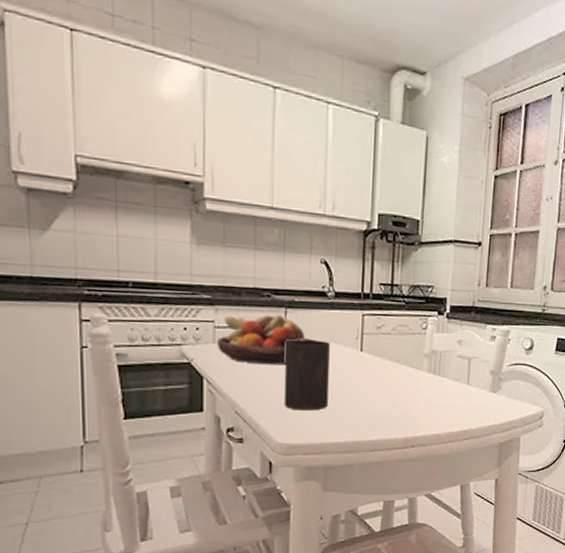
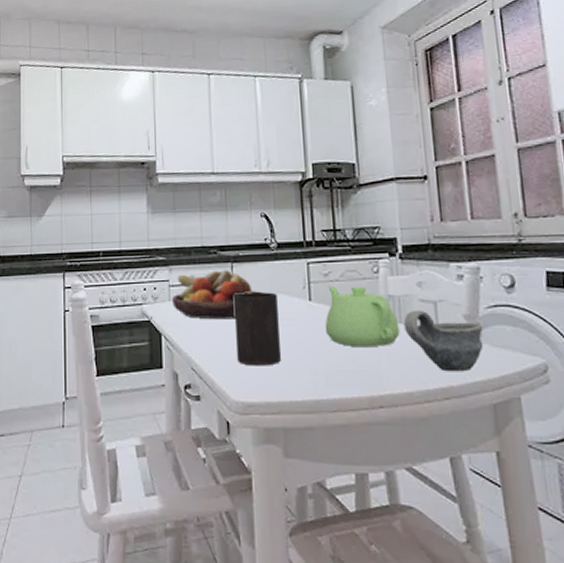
teapot: none [372,337,438,395] -> present [324,285,400,346]
cup: none [441,364,504,418] -> present [404,310,484,372]

